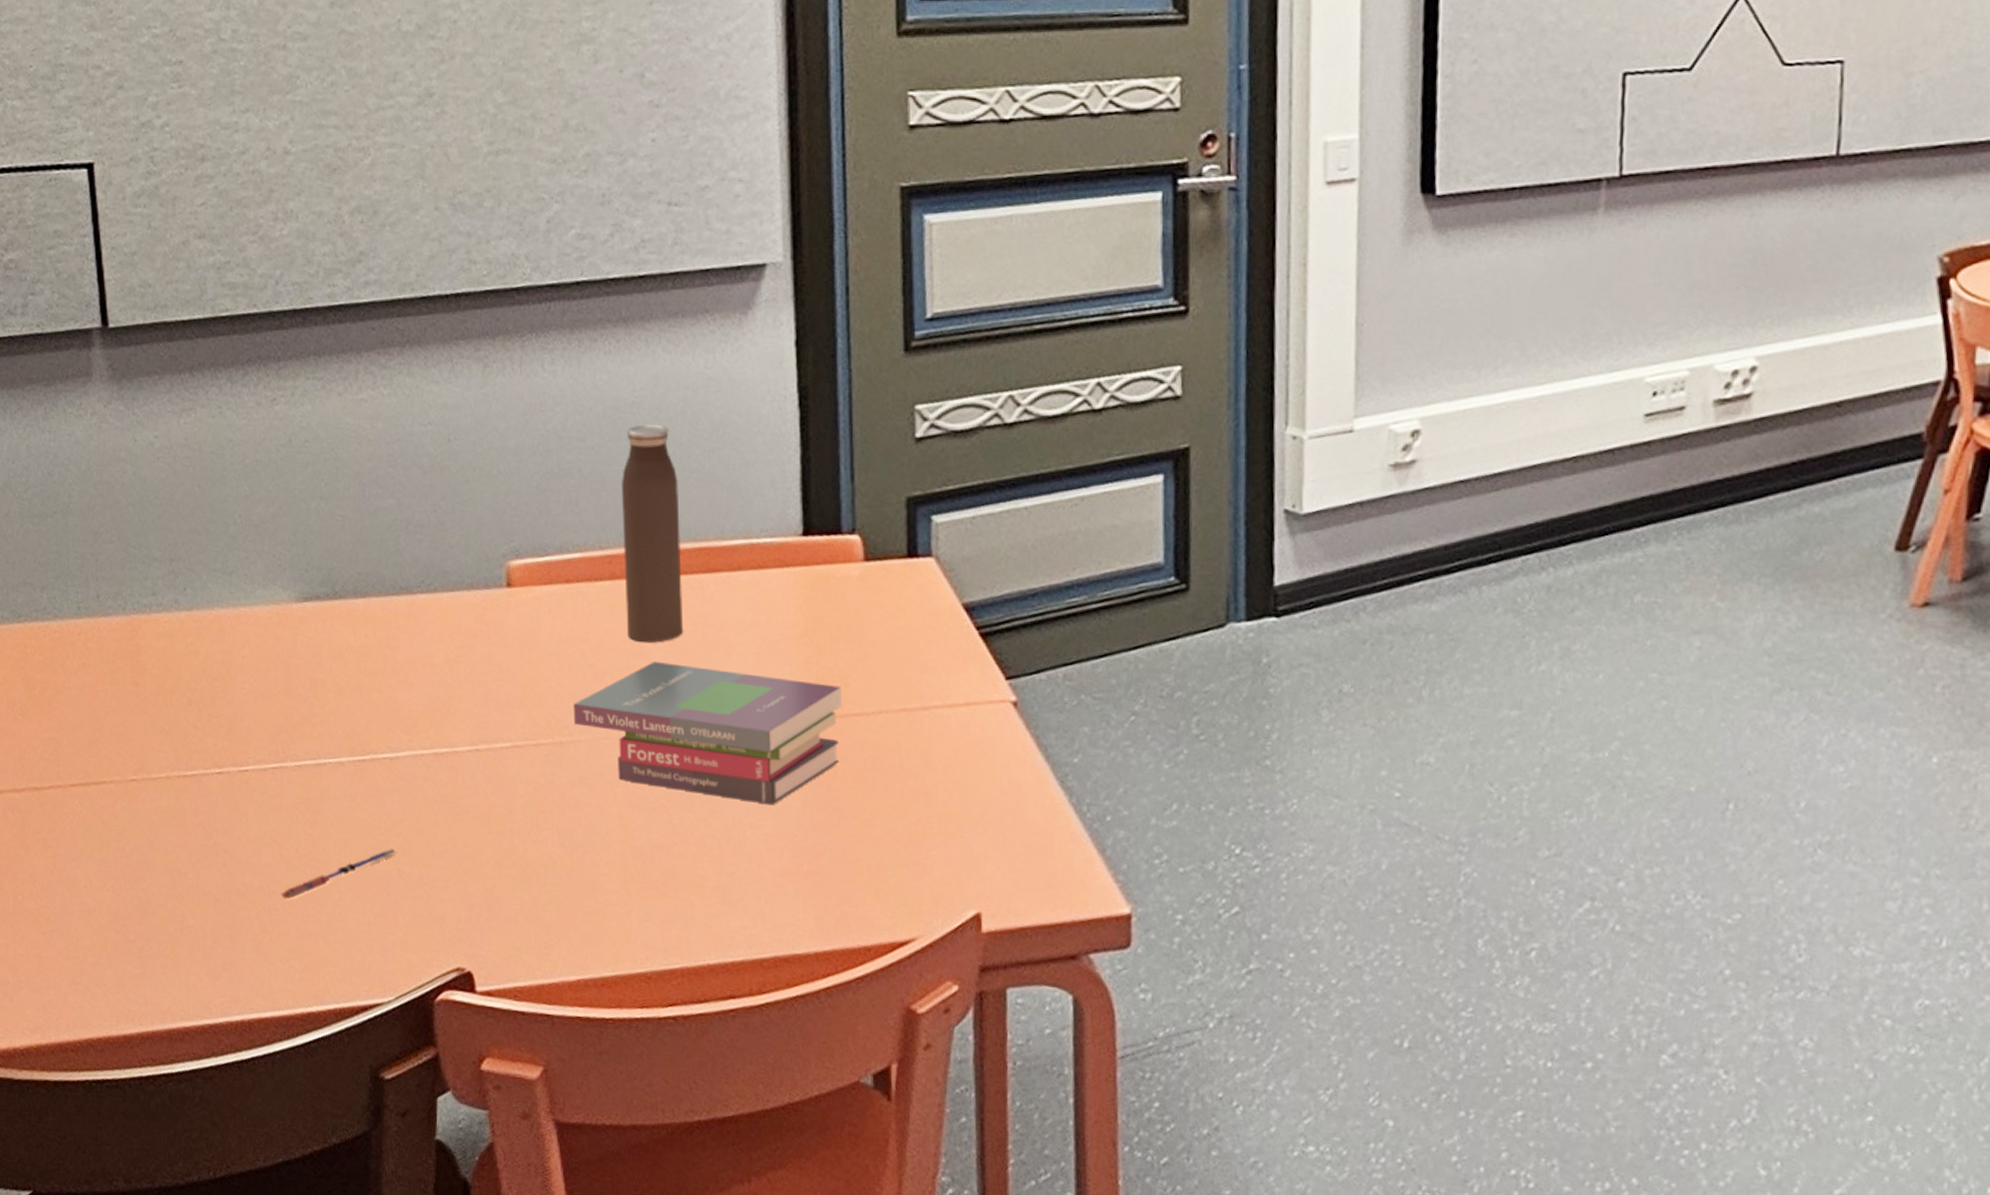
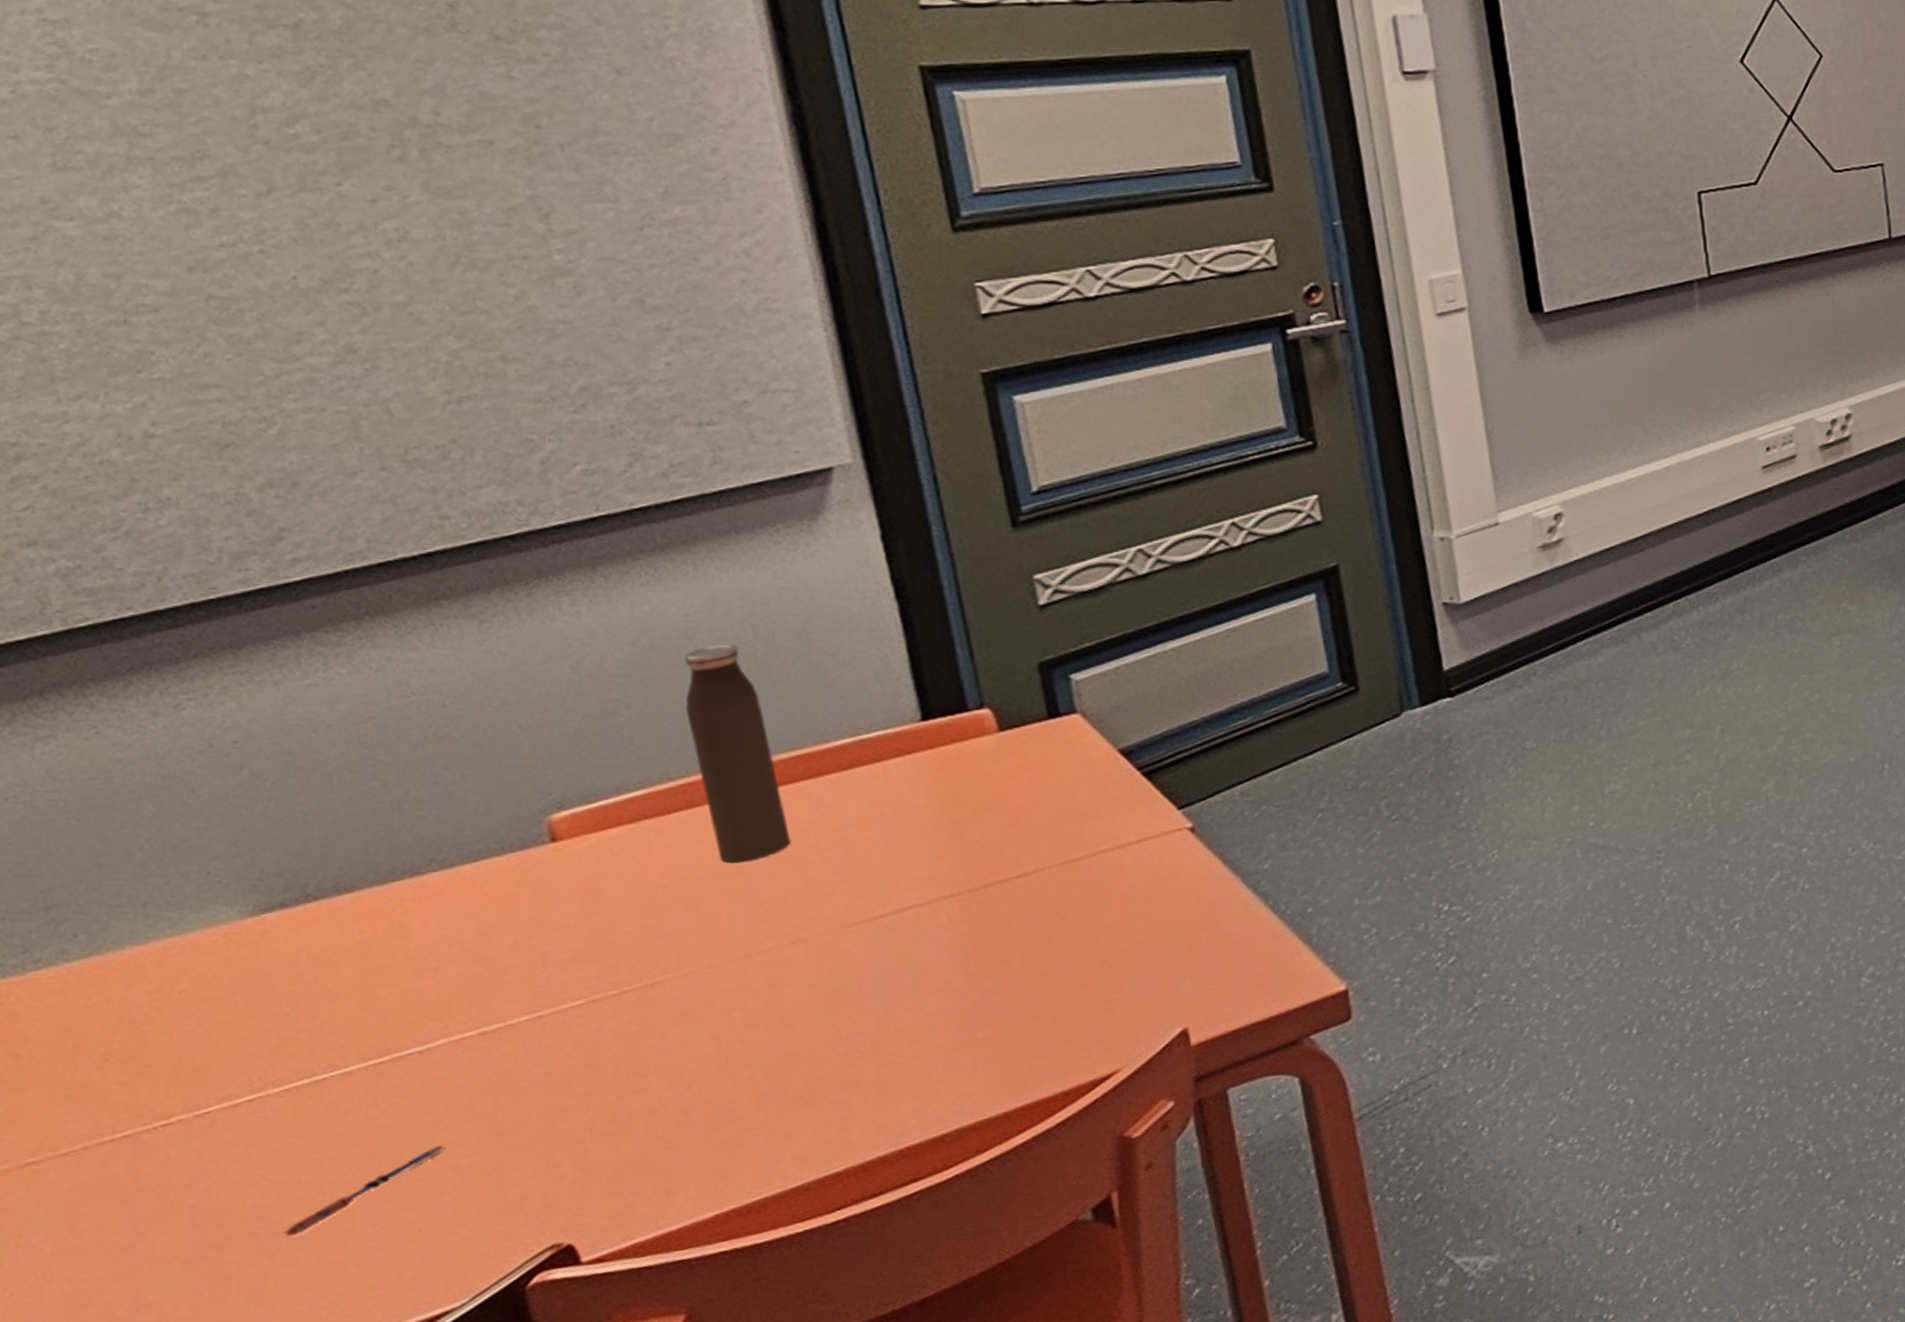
books: present [573,662,841,806] -> none [661,854,1002,1005]

